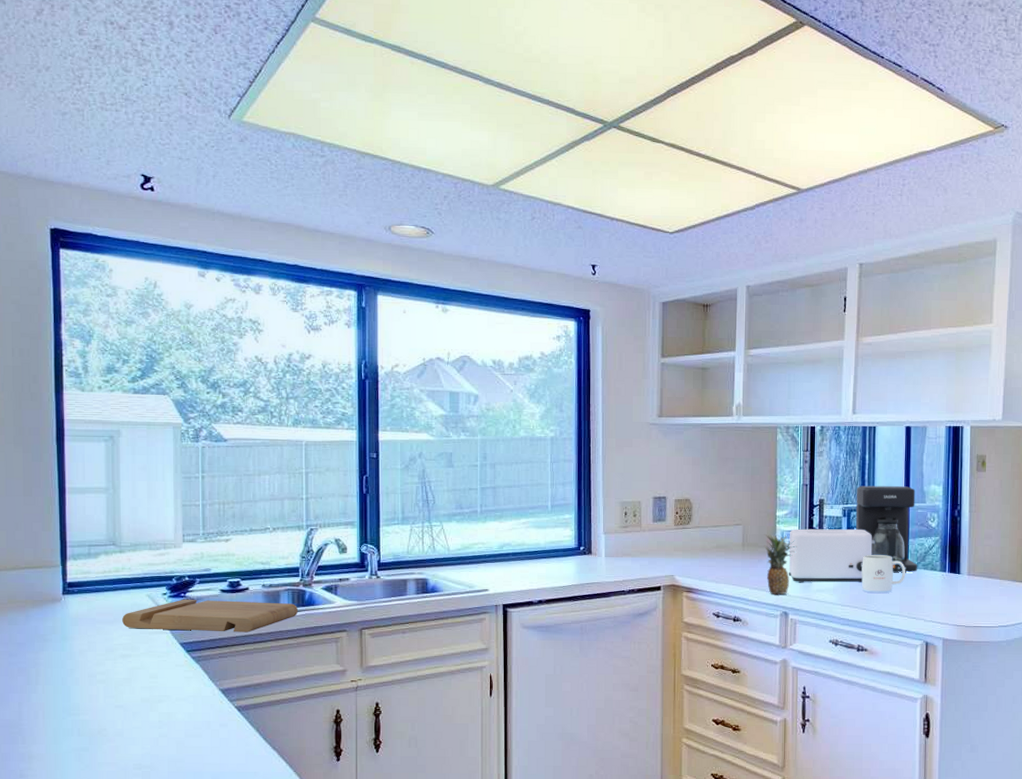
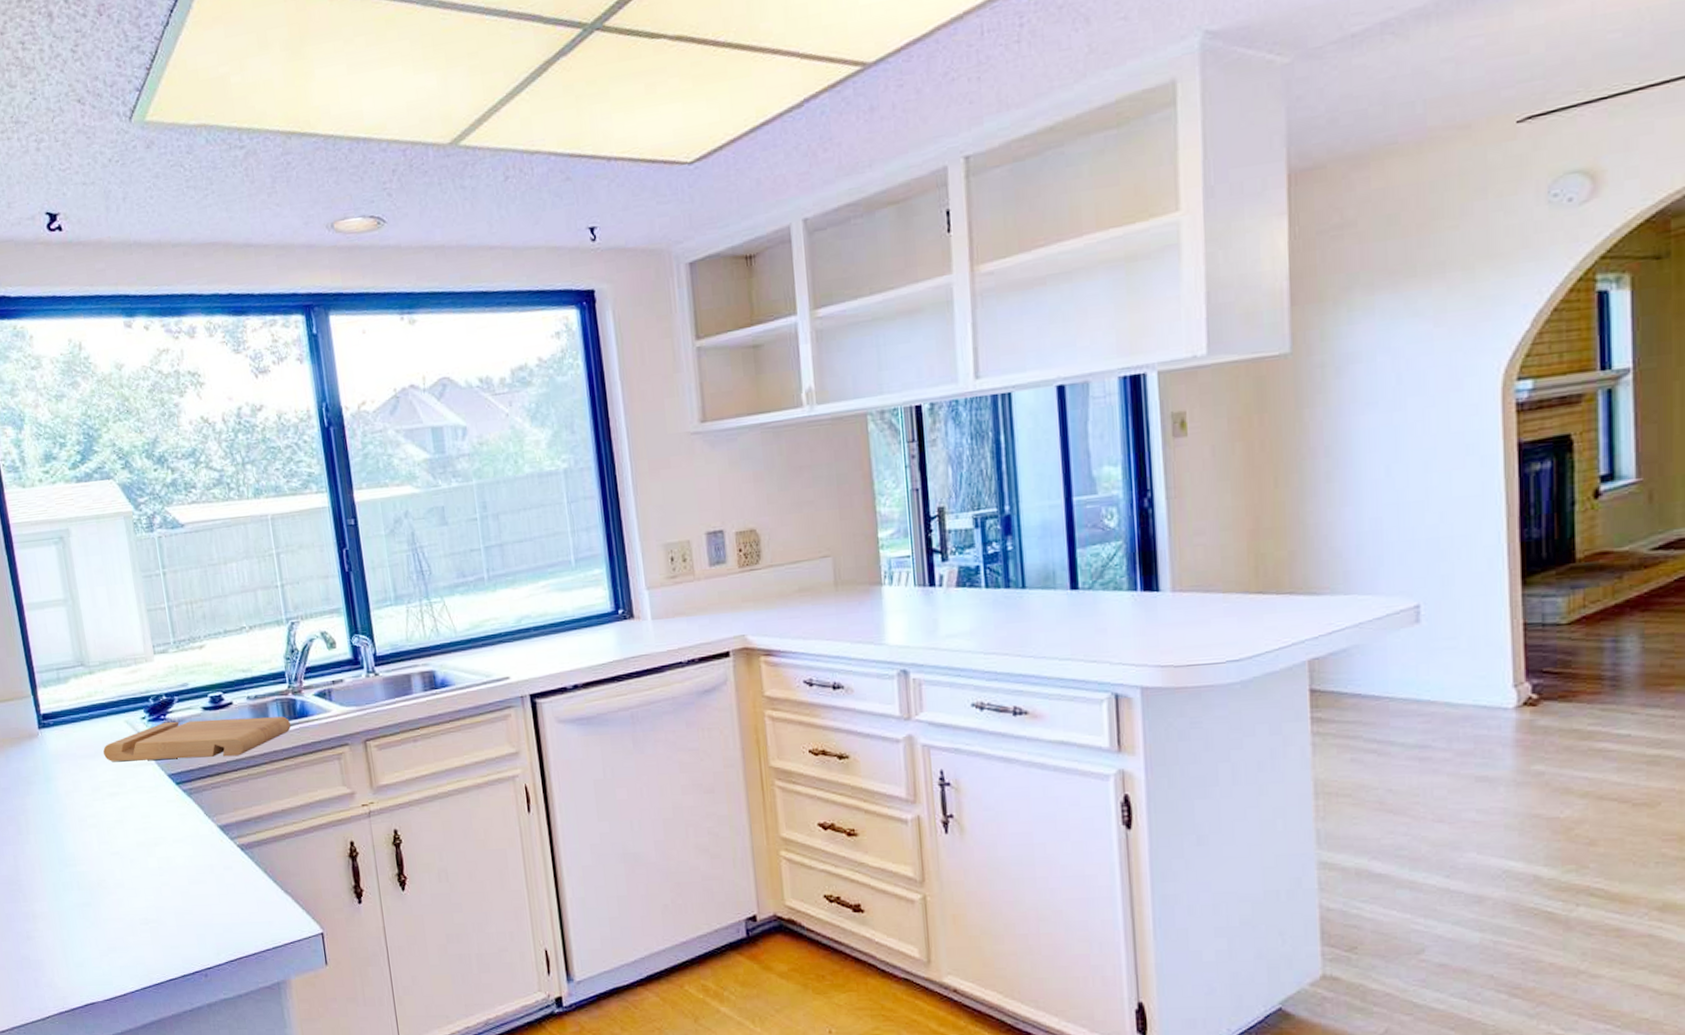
fruit: present [763,534,797,594] -> none [863,564,912,648]
toaster: present [788,529,875,583] -> none [899,543,1025,628]
coffee maker: present [855,485,918,572] -> none [990,473,1094,599]
mug: present [861,555,906,594] -> none [1008,575,1077,633]

